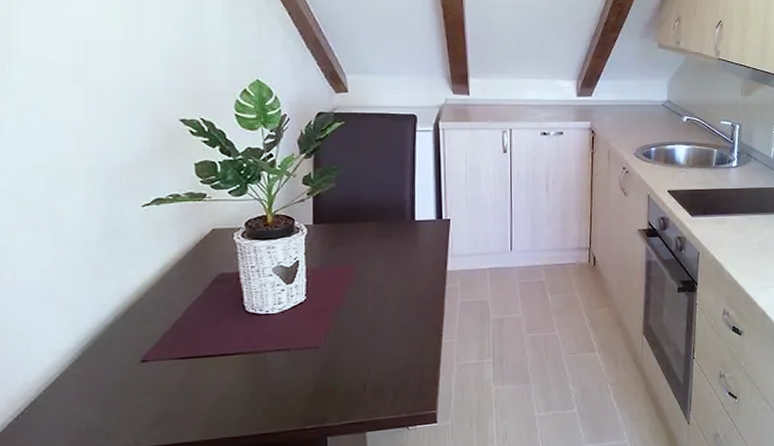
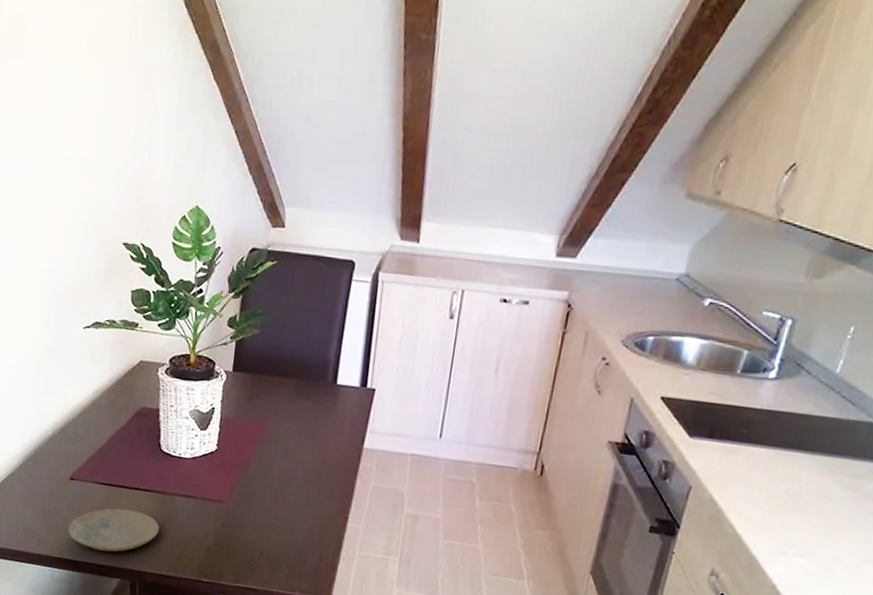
plate: none [144,376,252,428] -> present [68,508,159,552]

